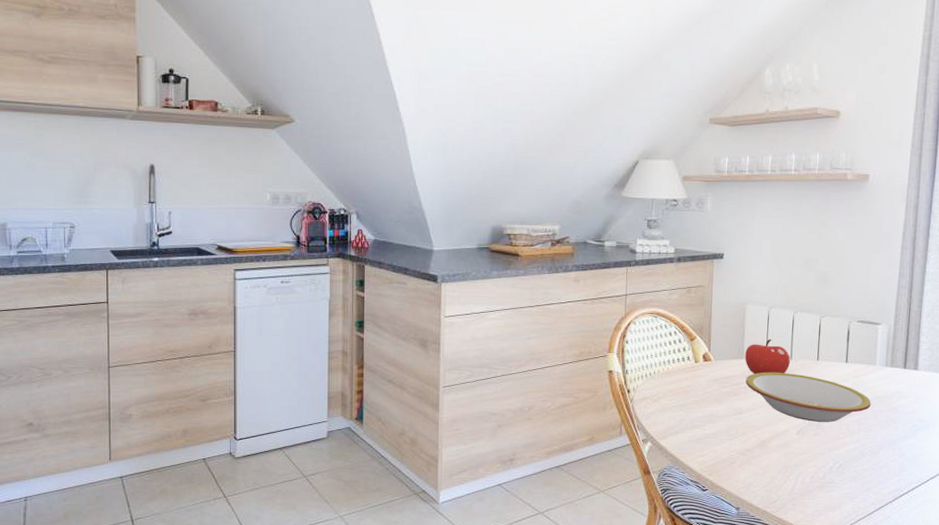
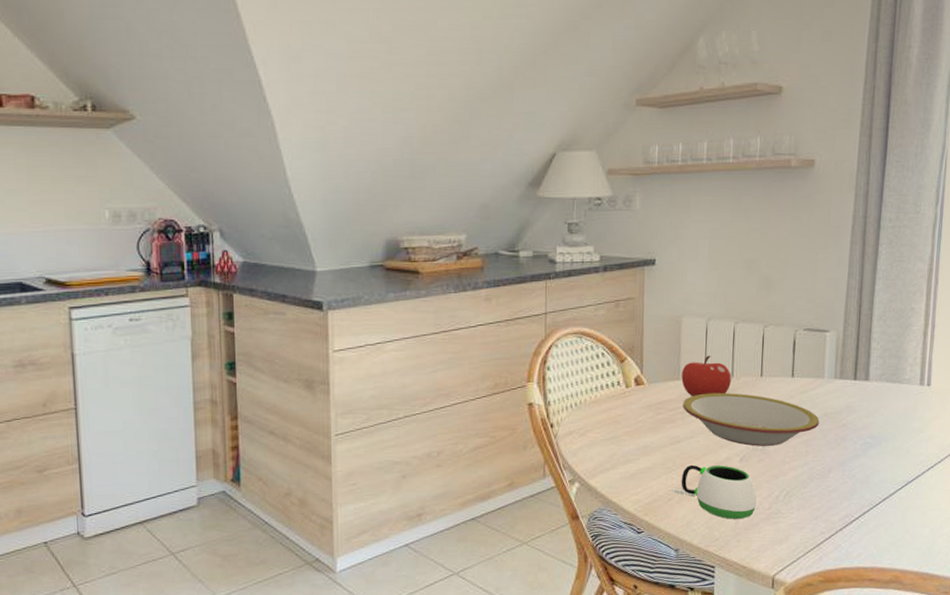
mug: none [734,433,812,485] -> present [672,464,757,519]

